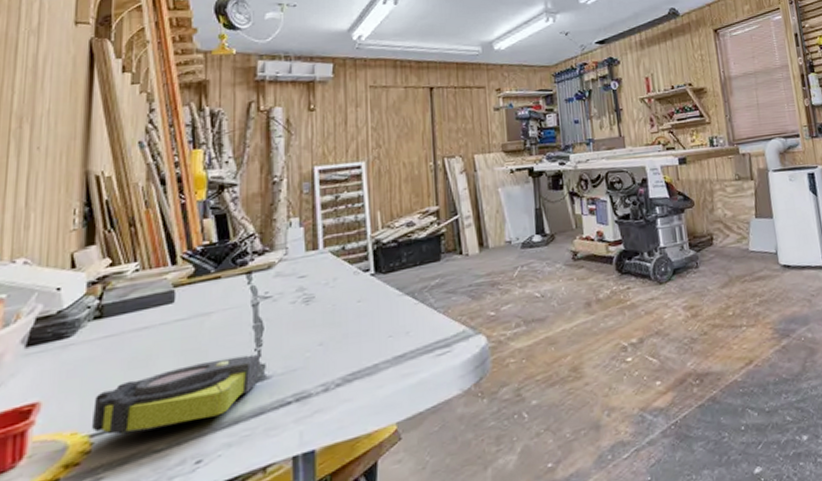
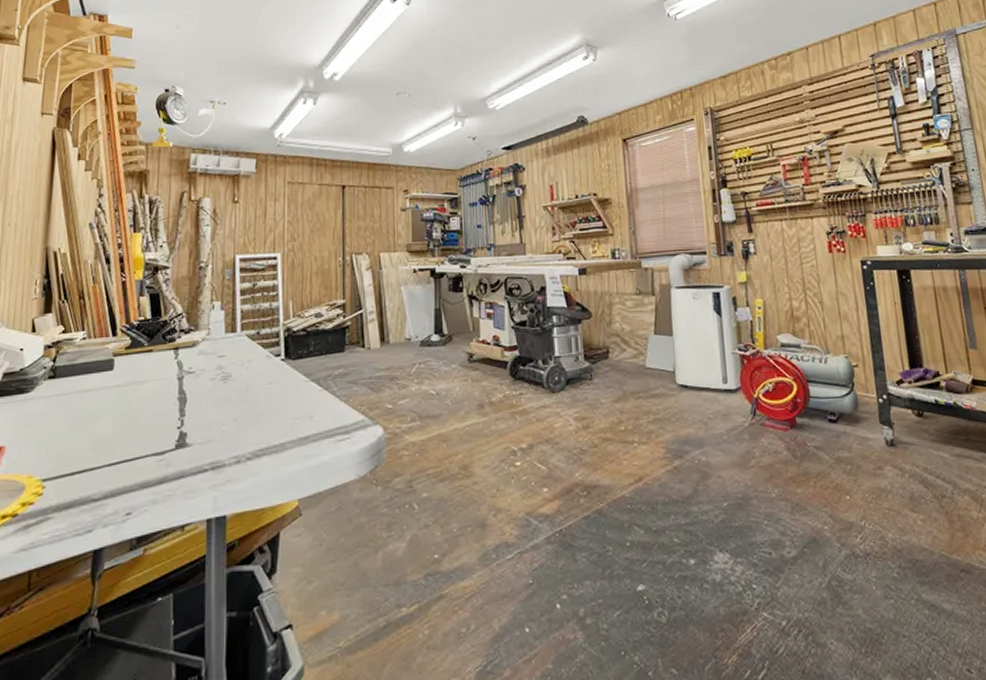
tape measure: present [92,353,261,435] -> none [45,423,184,482]

